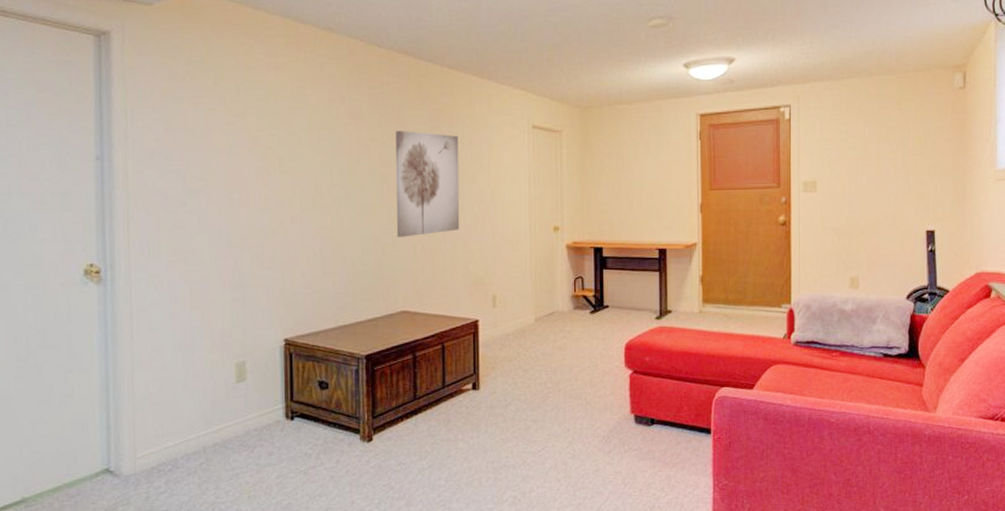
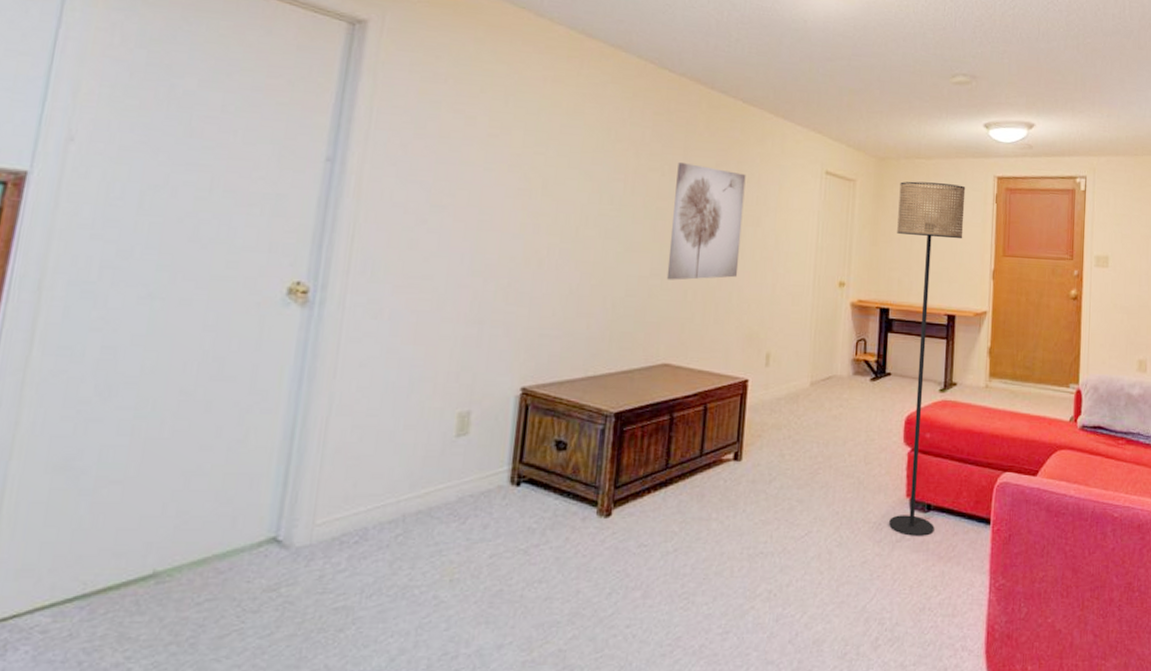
floor lamp: none [604,126,669,447] -> present [889,181,966,536]

